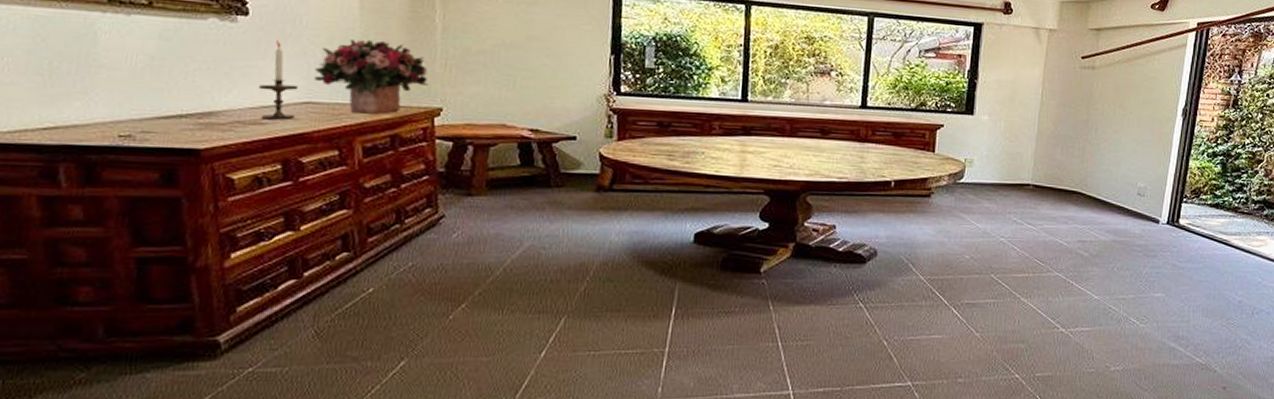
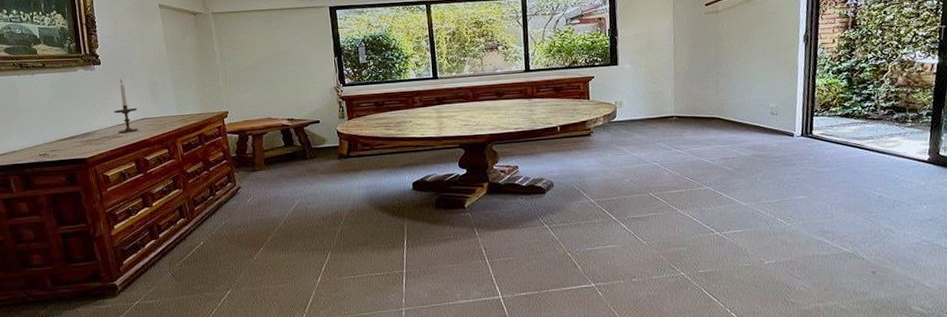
bouquet: present [314,39,429,115] -> none [145,69,217,122]

